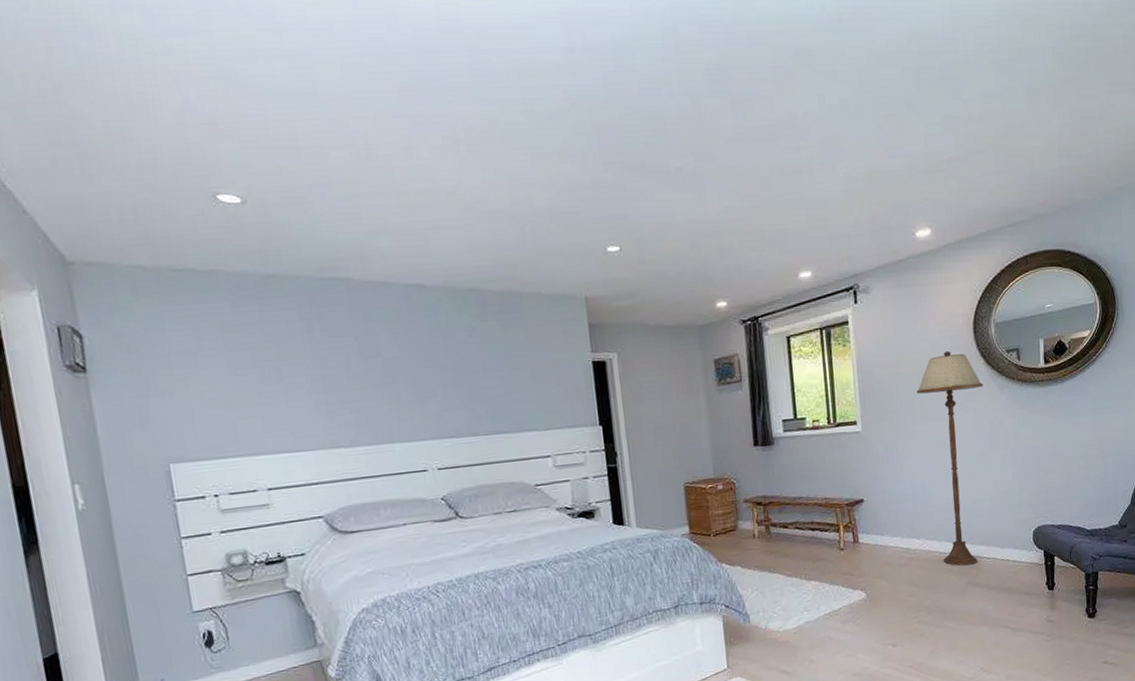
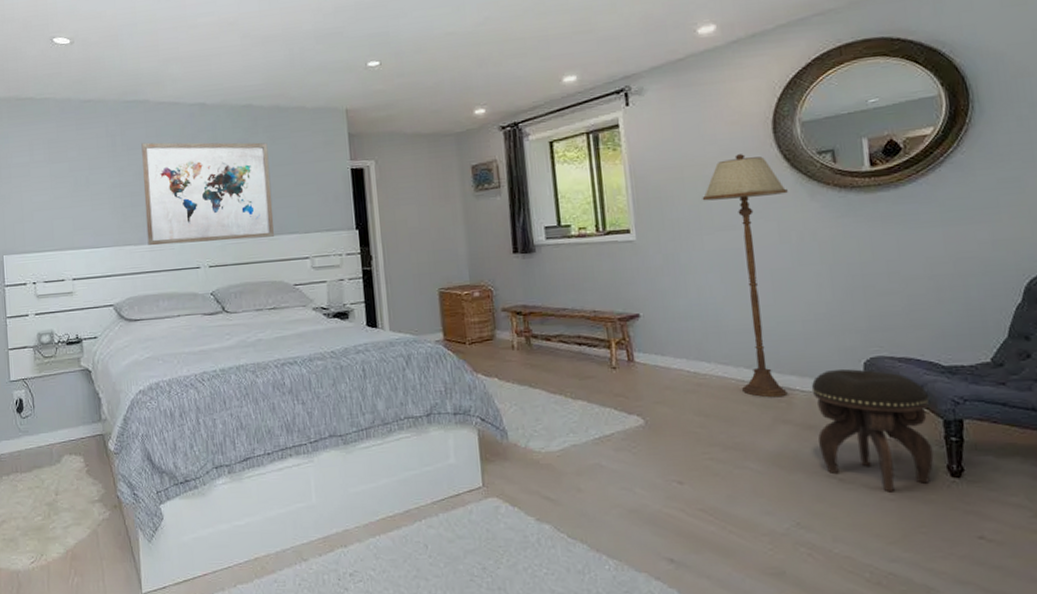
wall art: none [346,328,511,448] -> present [141,142,275,246]
footstool: none [995,536,1077,635] -> present [811,368,934,493]

